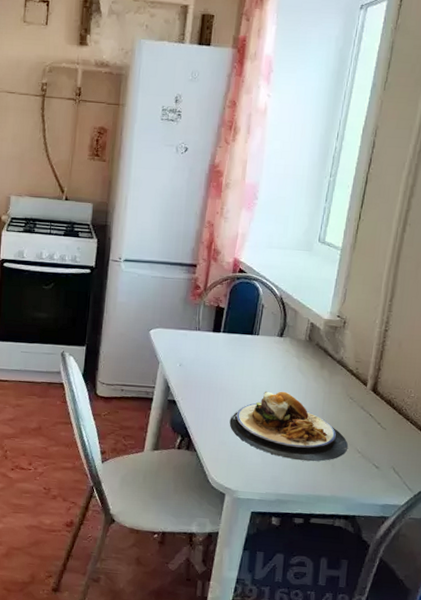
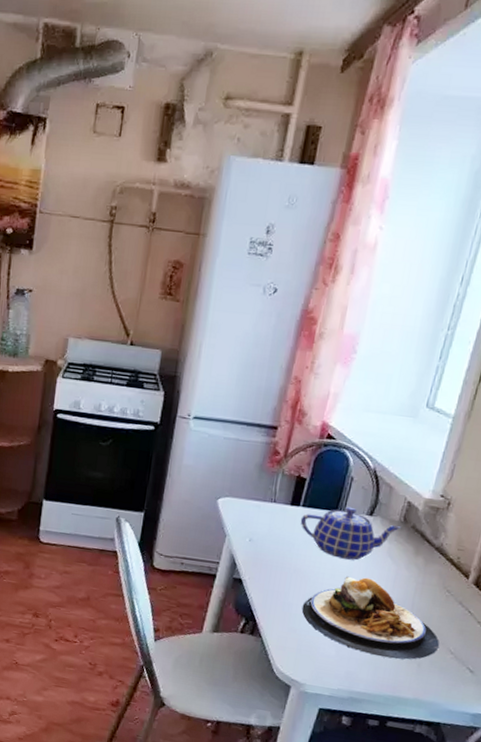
teapot: none [222,330,307,377] -> present [300,506,401,561]

